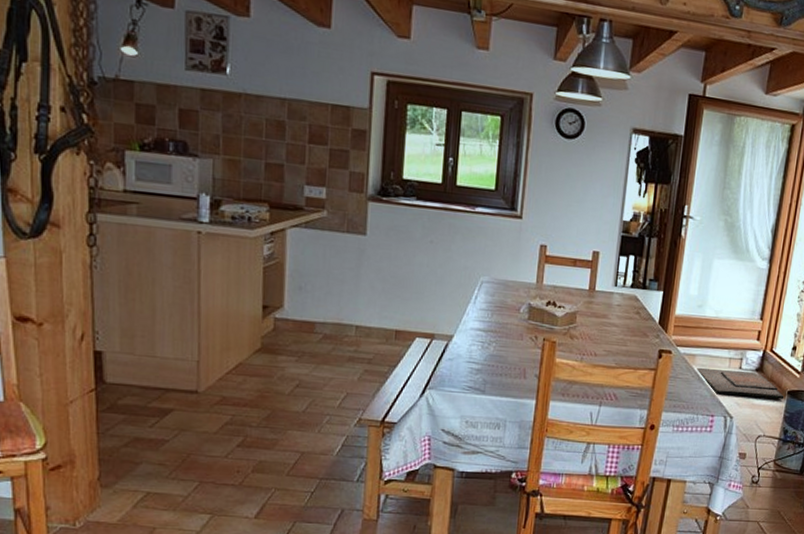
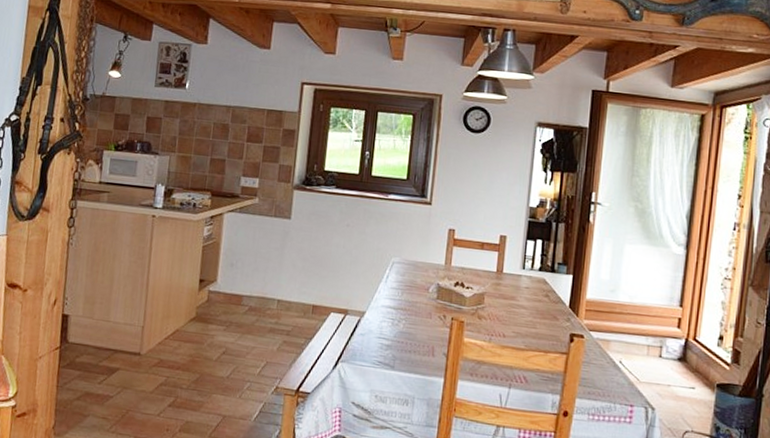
doormat: present [697,367,785,399] -> none [612,353,713,393]

